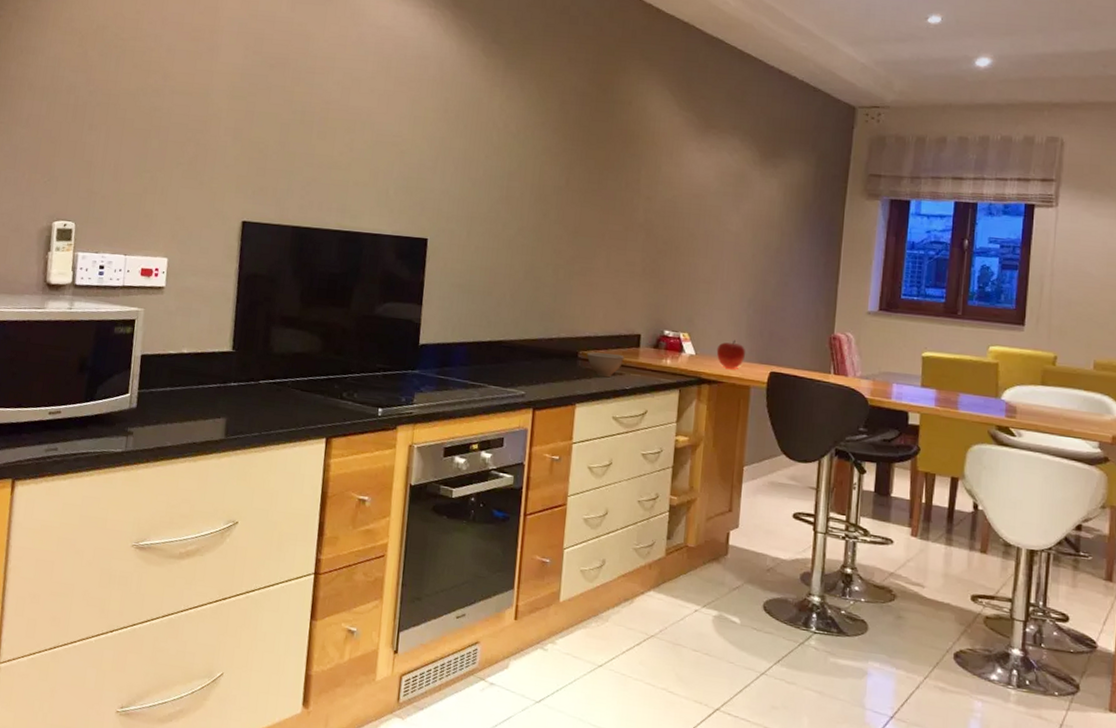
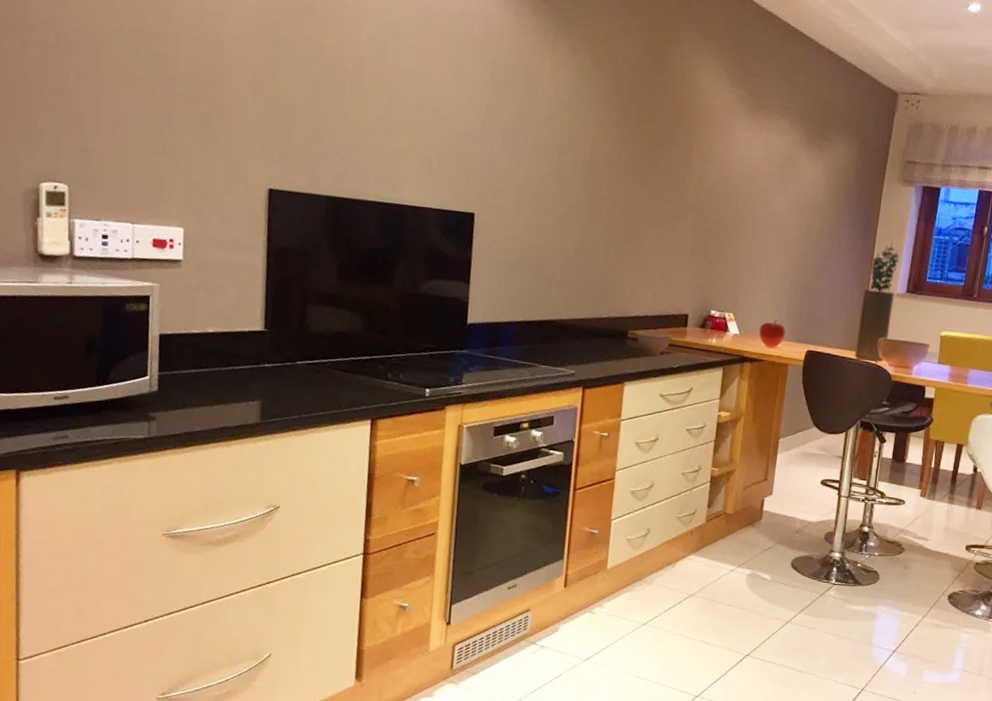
vase: none [823,258,868,385] -> present [854,242,899,362]
bowl: none [850,359,911,393] -> present [878,338,931,369]

